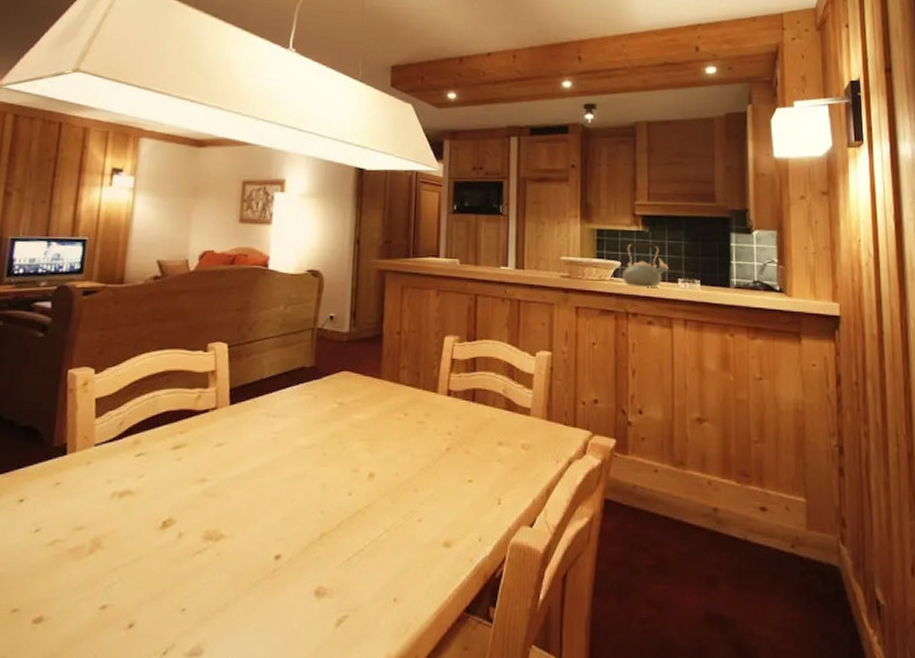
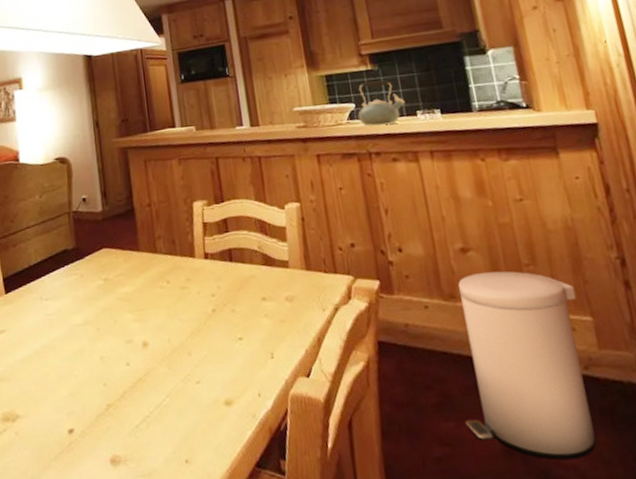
pedal bin: none [674,444,795,632] -> present [458,270,596,460]

